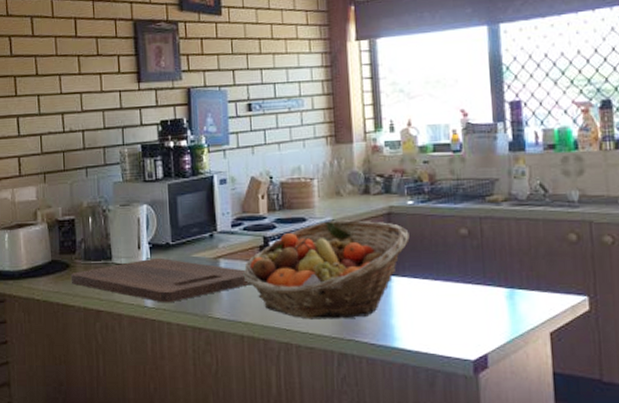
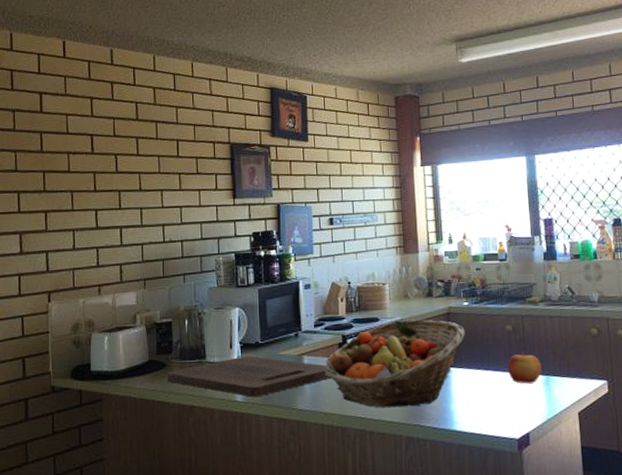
apple: none [462,258,504,298] -> present [508,350,542,384]

